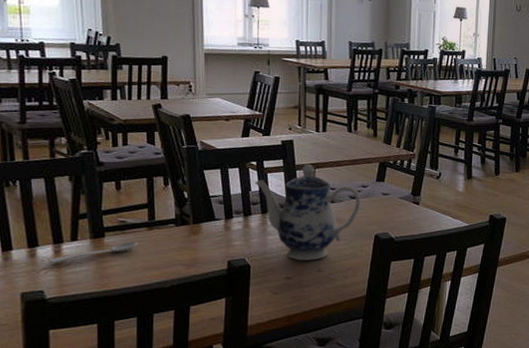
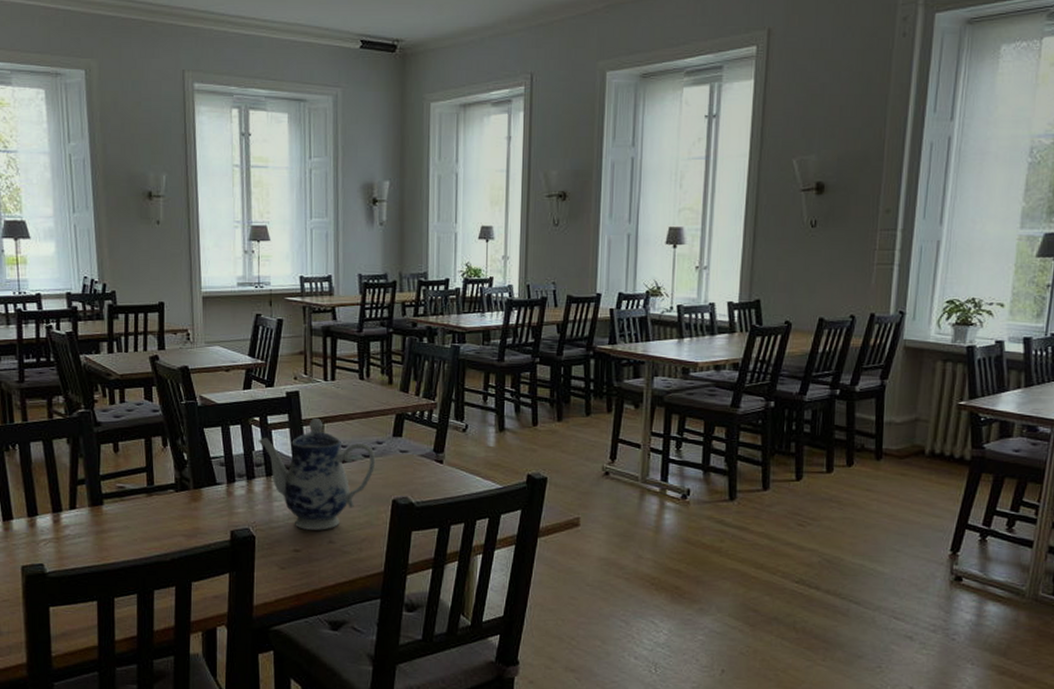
spoon: present [48,241,137,264] -> none [47,509,136,535]

